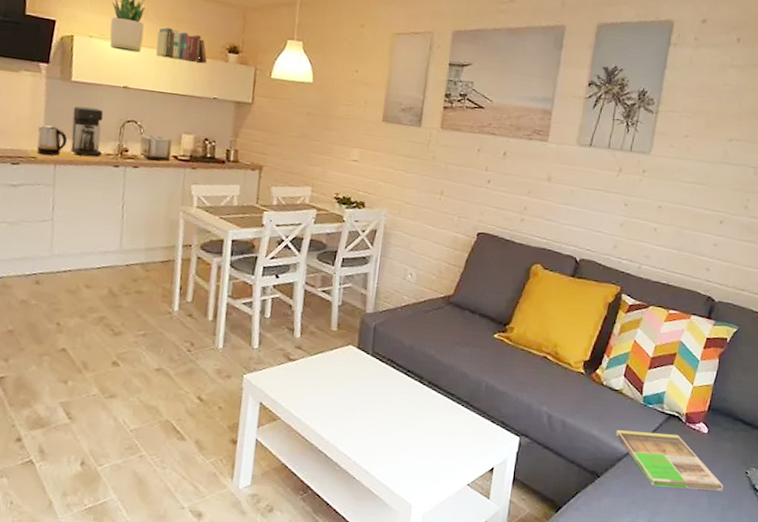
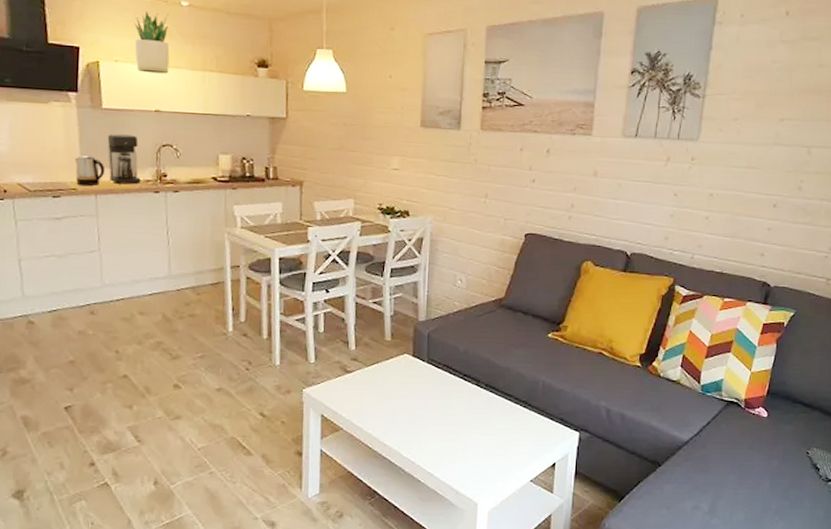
toaster: present [139,134,172,161] -> none [177,157,210,183]
books: present [156,27,207,64] -> none [183,46,236,81]
magazine: present [615,430,724,491] -> none [675,420,785,472]

